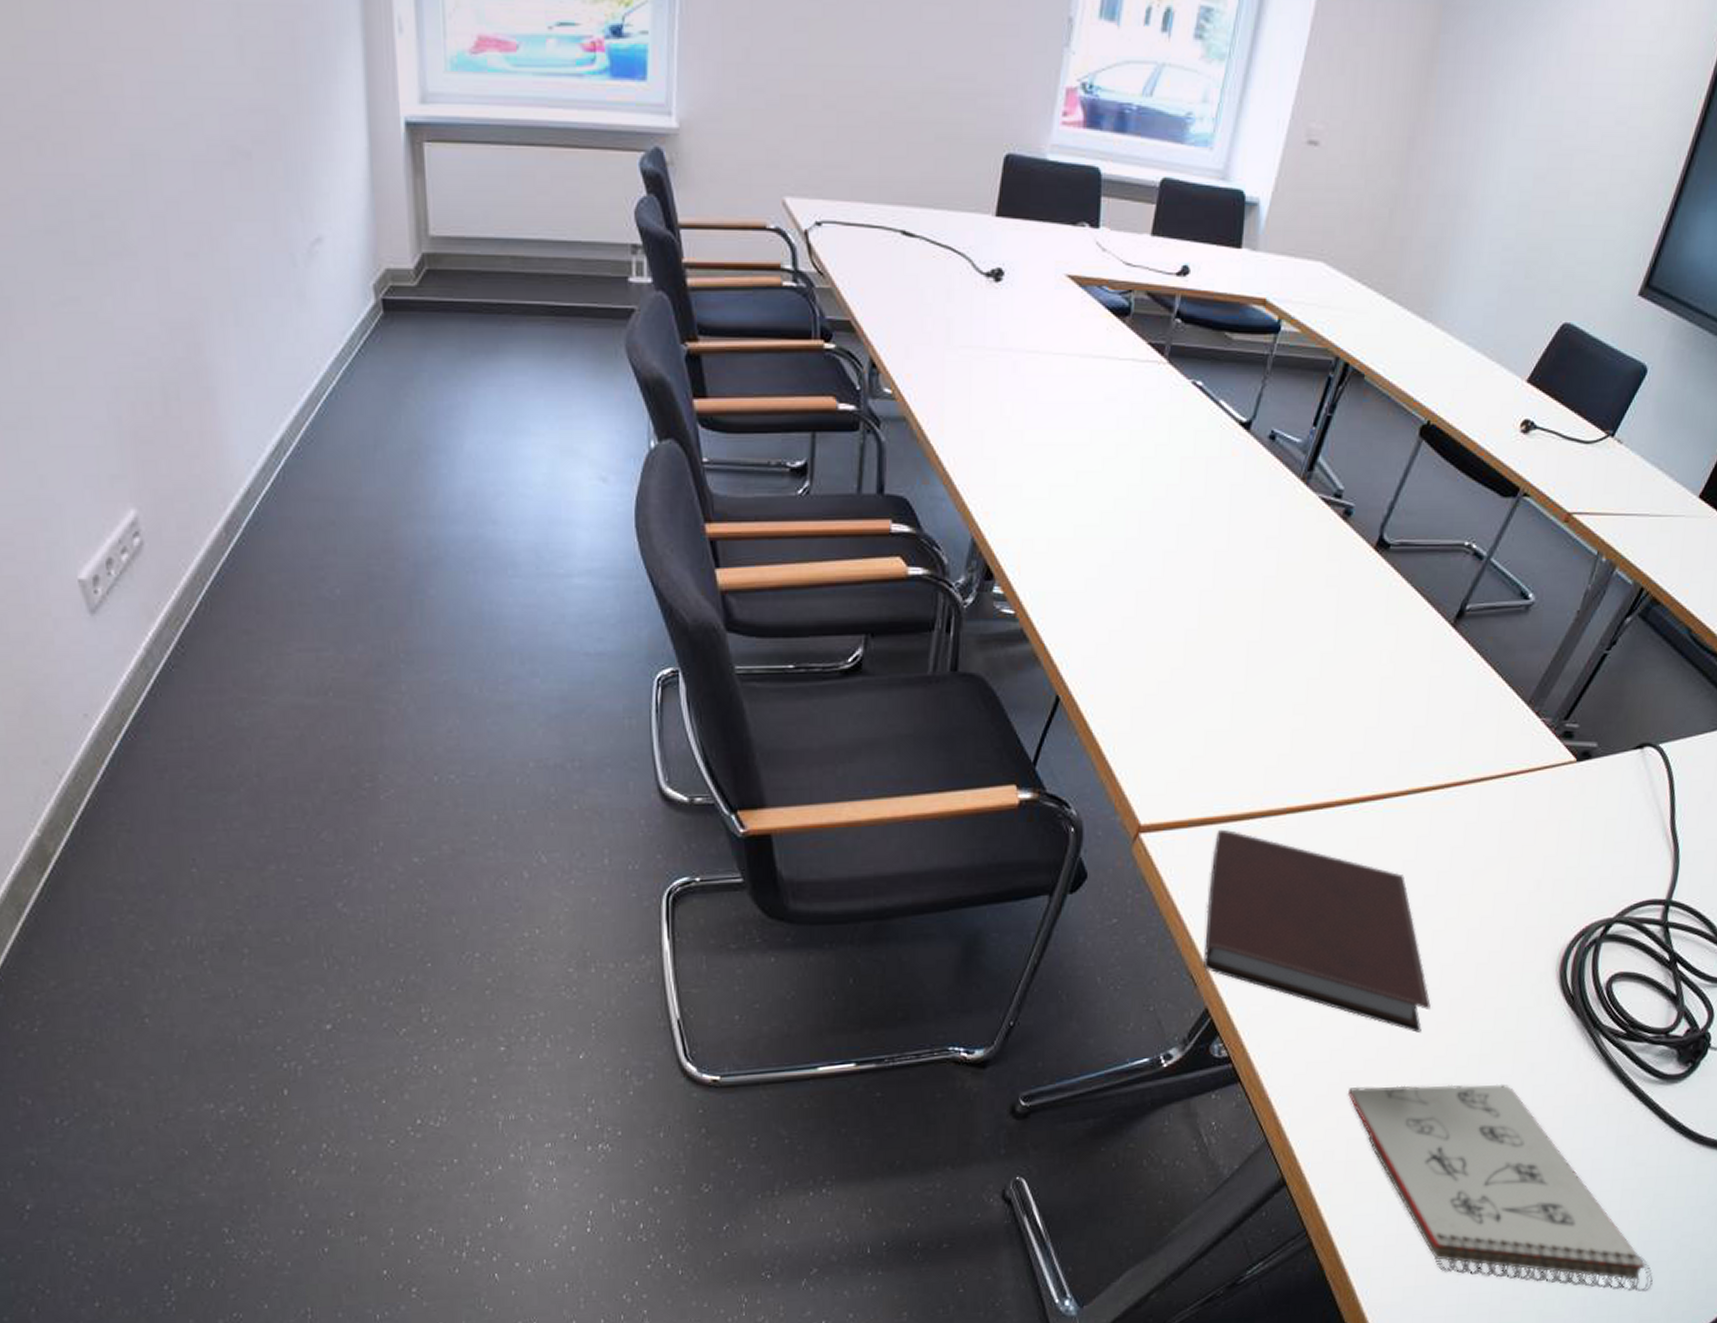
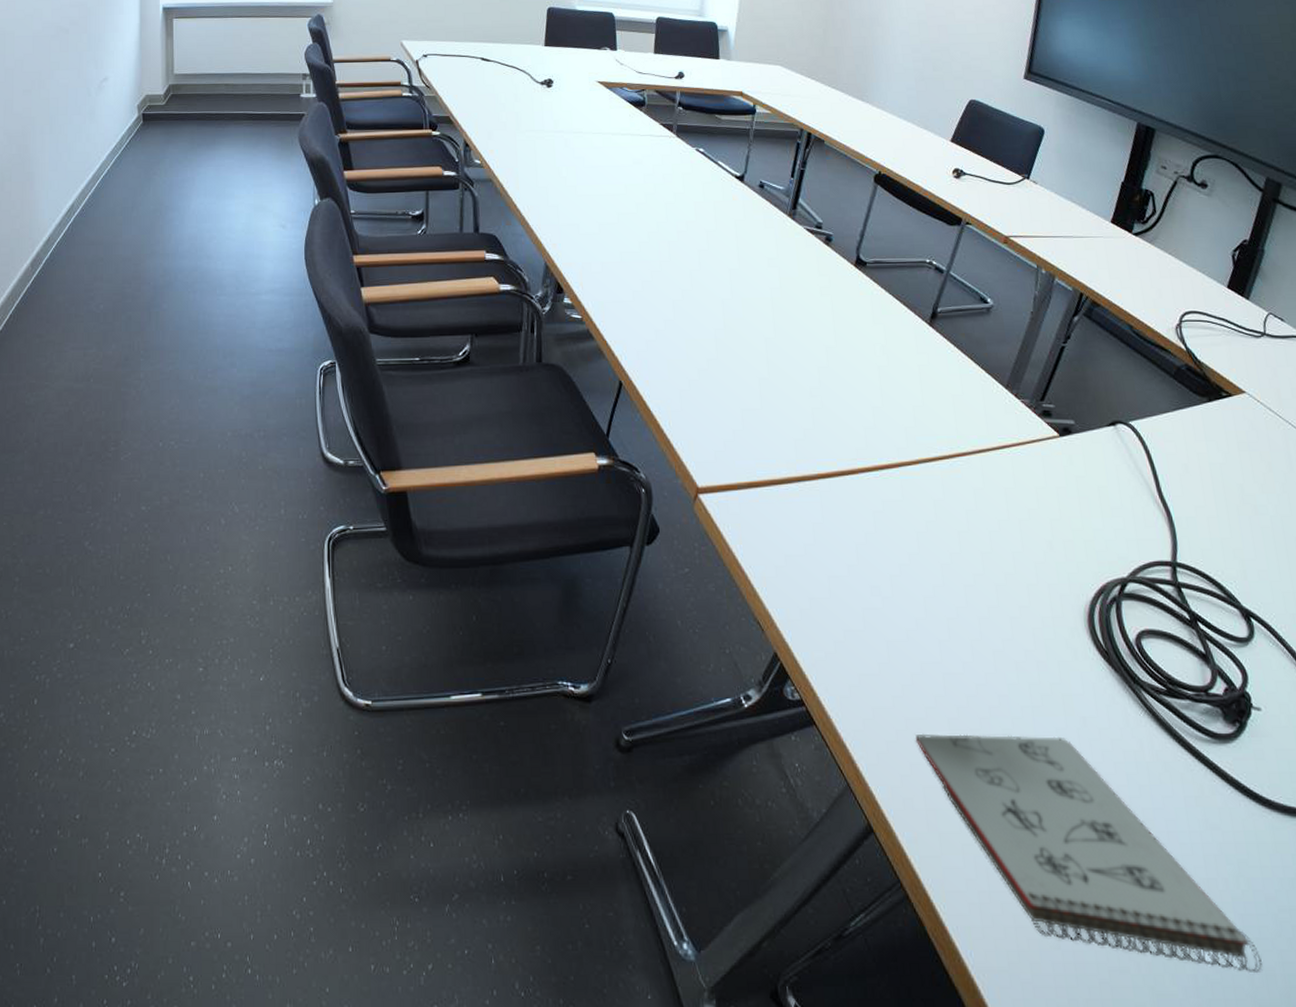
notebook: present [1202,829,1431,1034] -> none [761,491,976,684]

